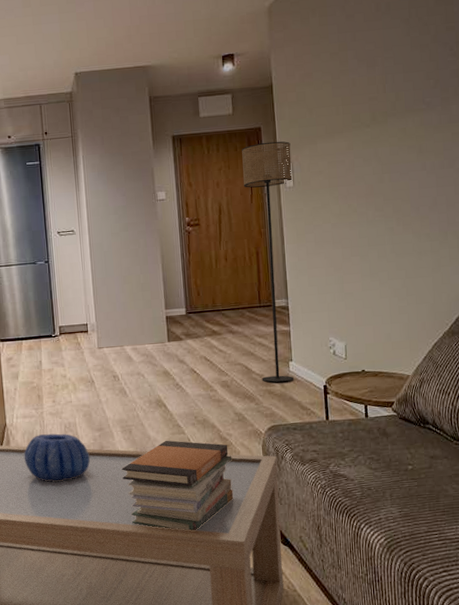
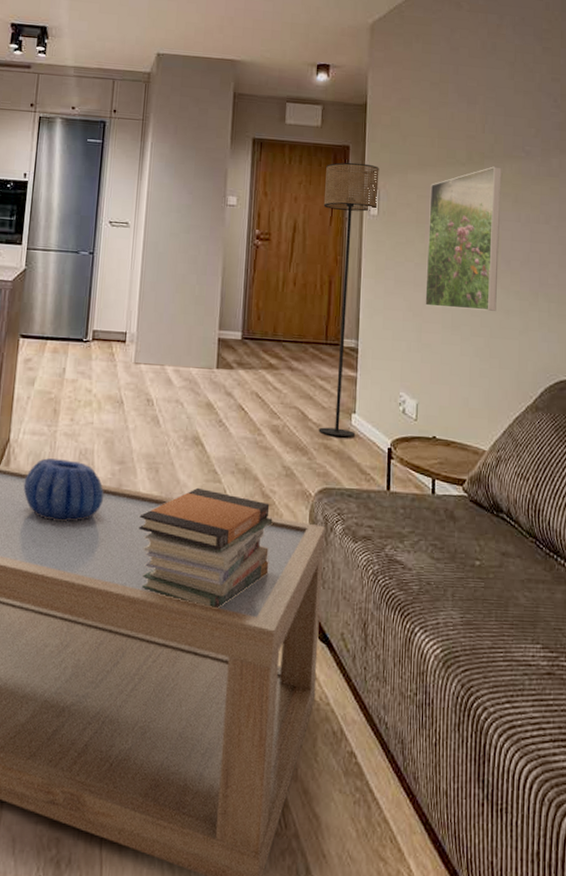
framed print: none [339,122,410,260] -> present [425,166,502,311]

